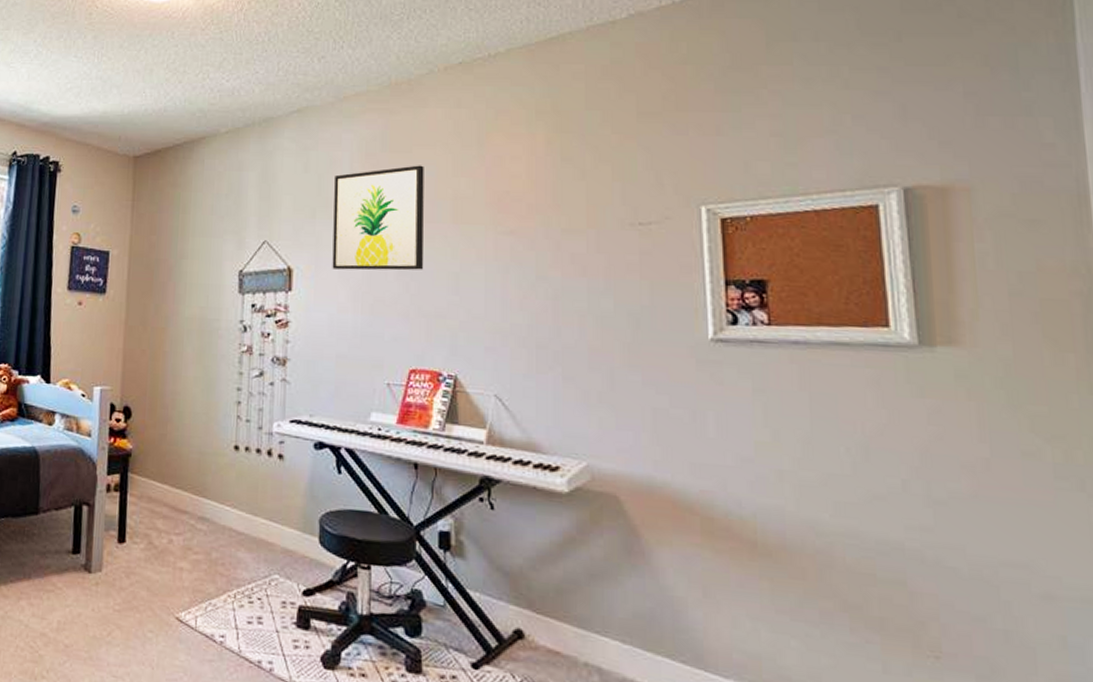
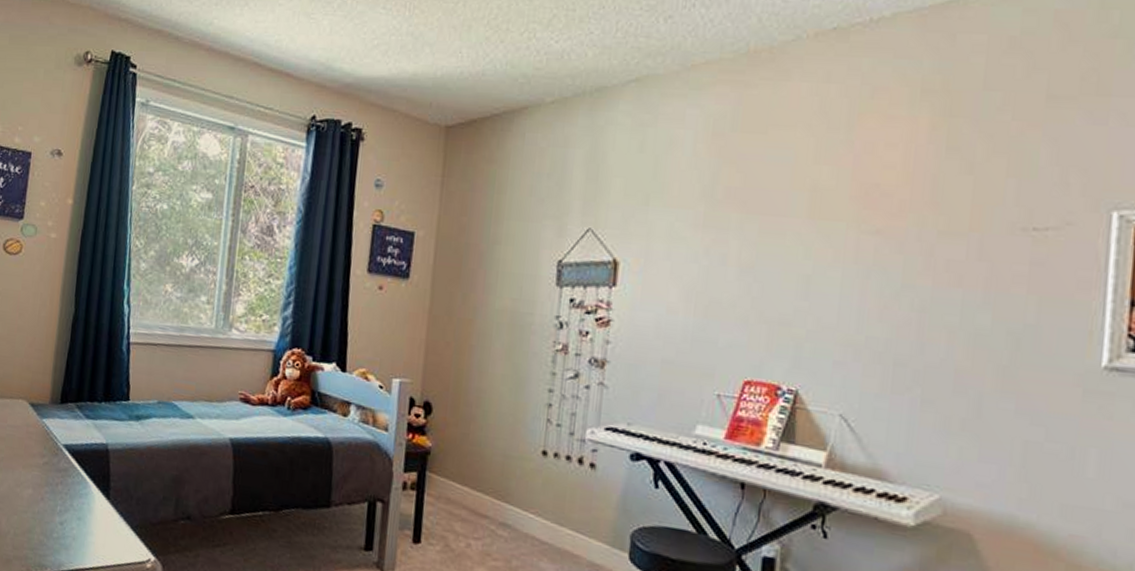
wall art: present [332,165,424,271] -> none [664,148,780,271]

